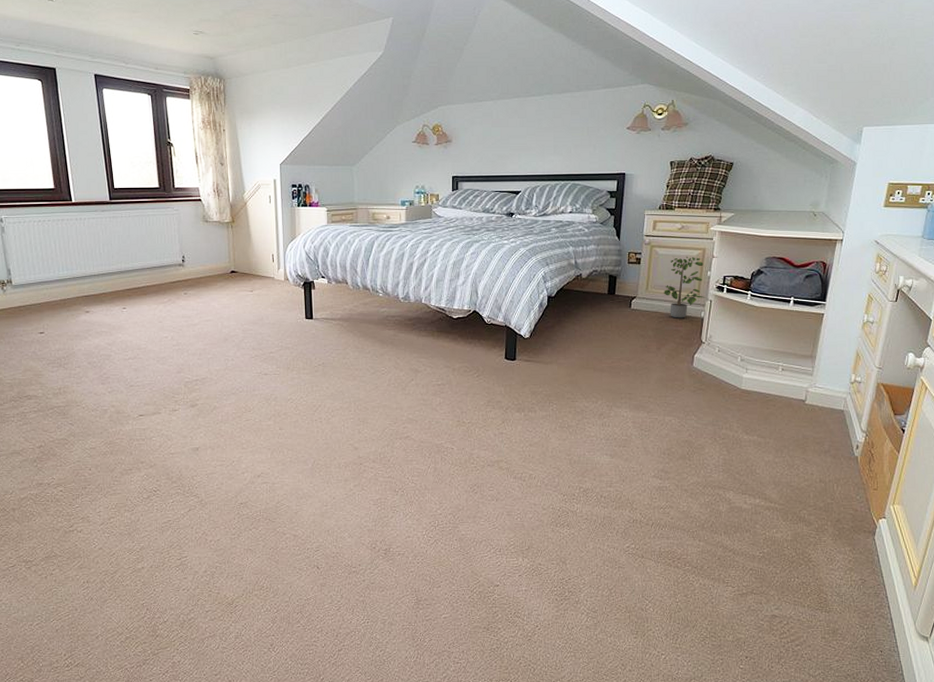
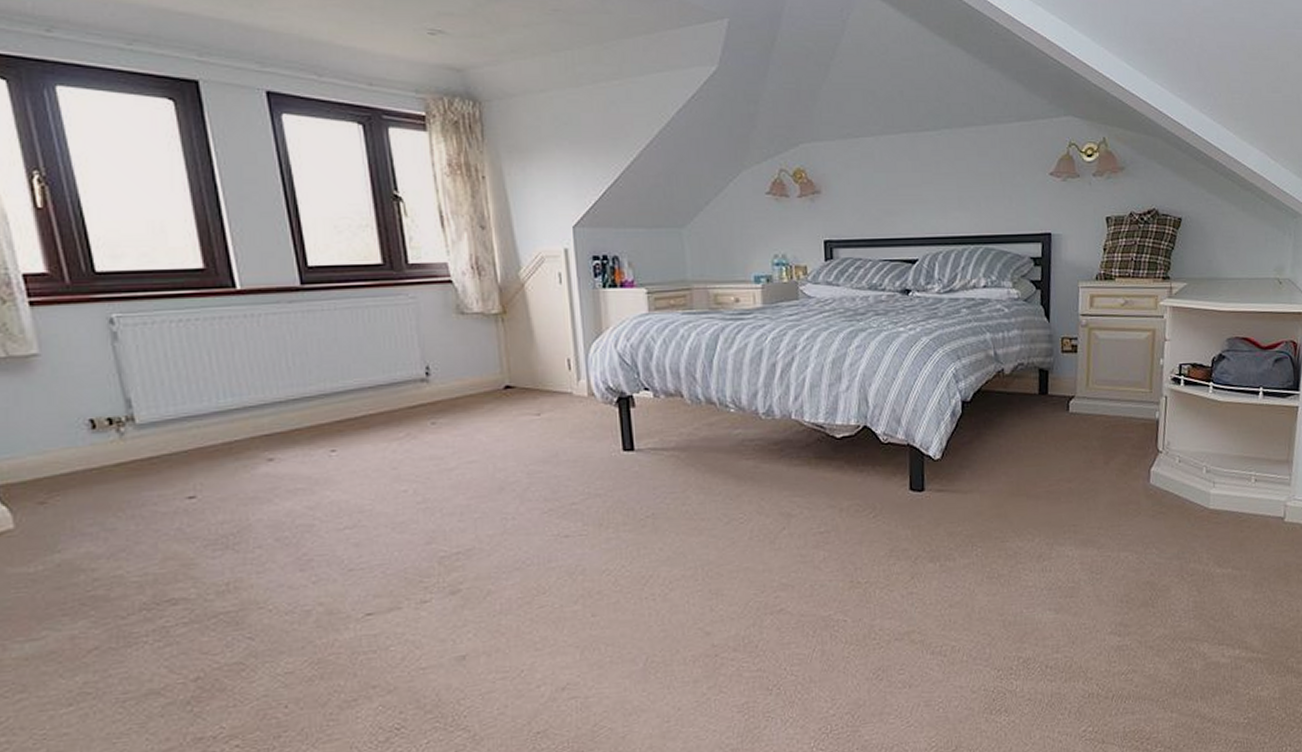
potted plant: present [664,256,707,318] -> none [1108,340,1161,422]

